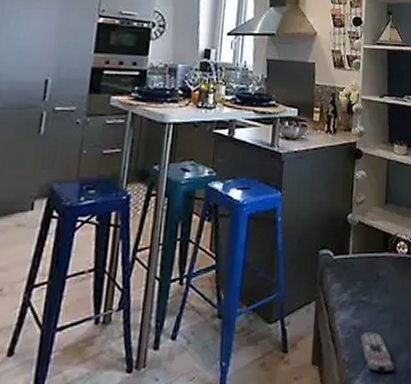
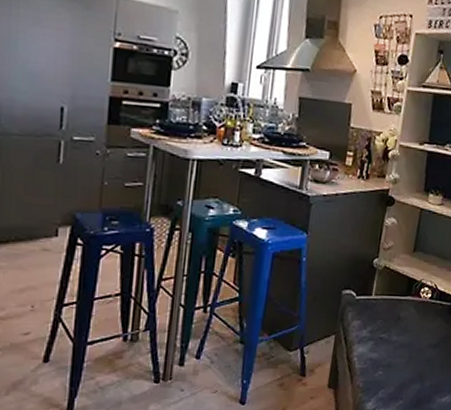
remote control: present [361,332,394,373] -> none [376,364,406,399]

